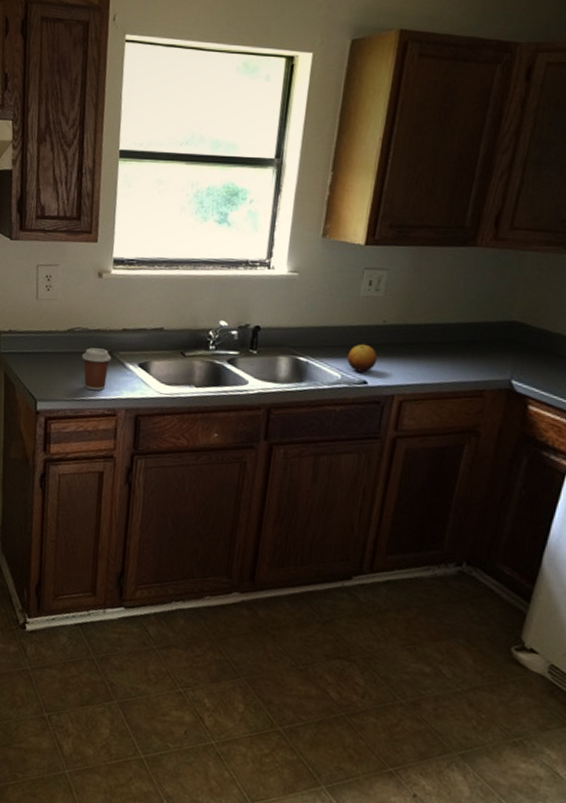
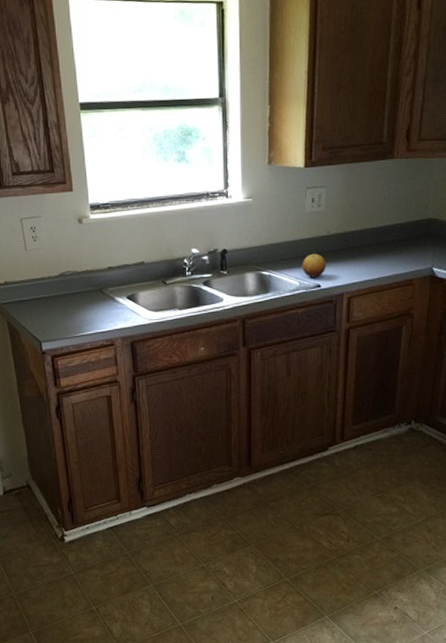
coffee cup: present [82,348,112,391] -> none [75,287,103,326]

